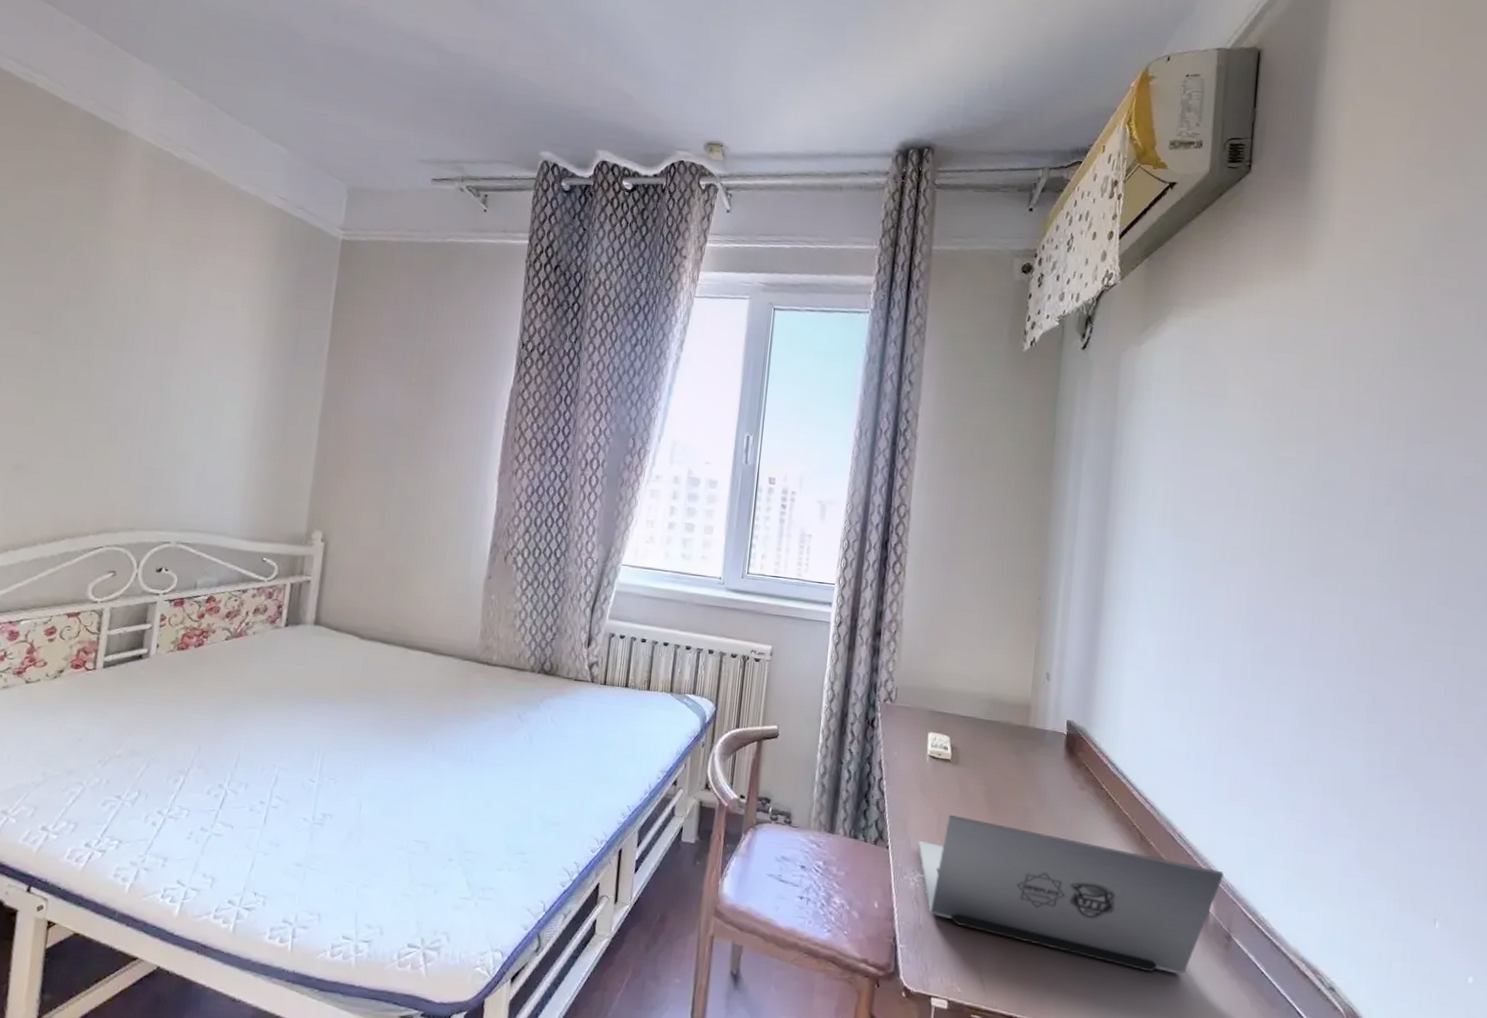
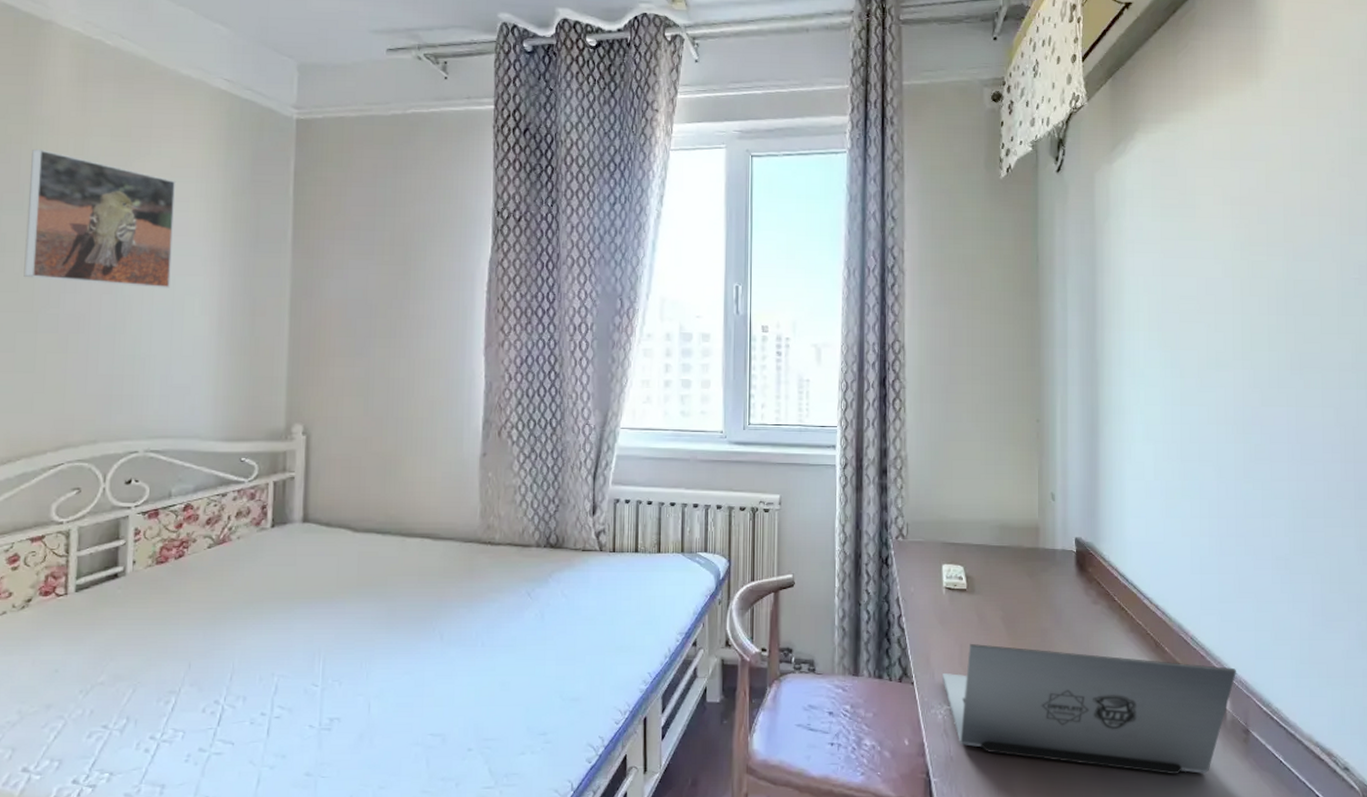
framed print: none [82,250,227,391] -> present [23,148,176,288]

